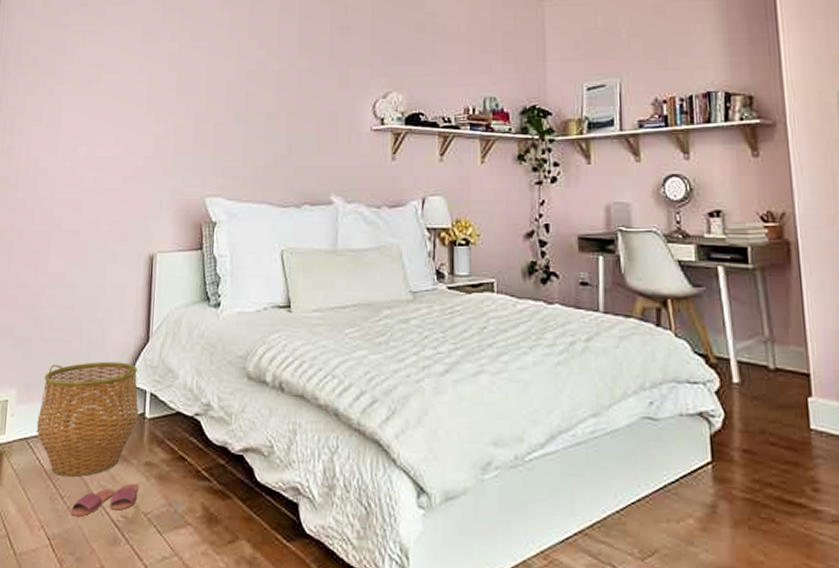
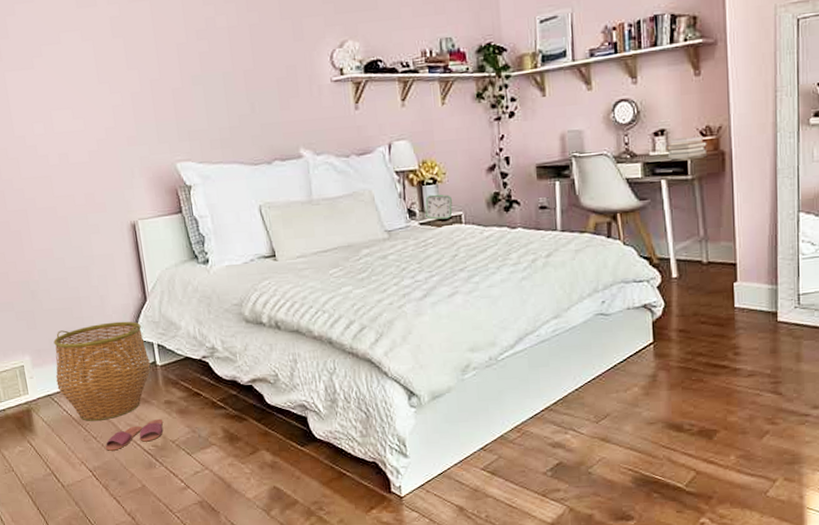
alarm clock: none [455,257,484,285] -> present [425,194,453,220]

